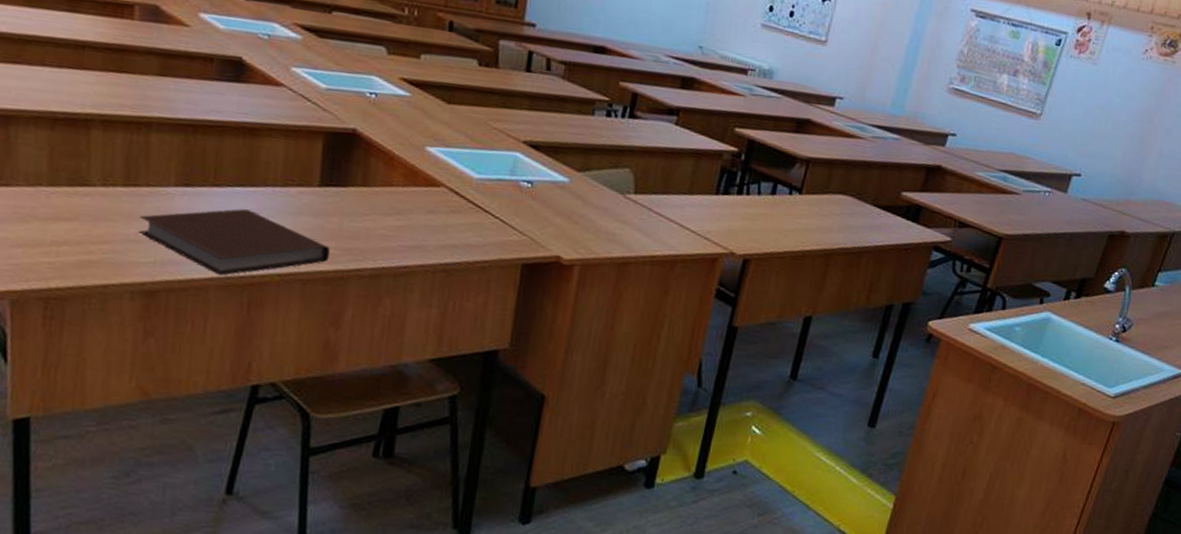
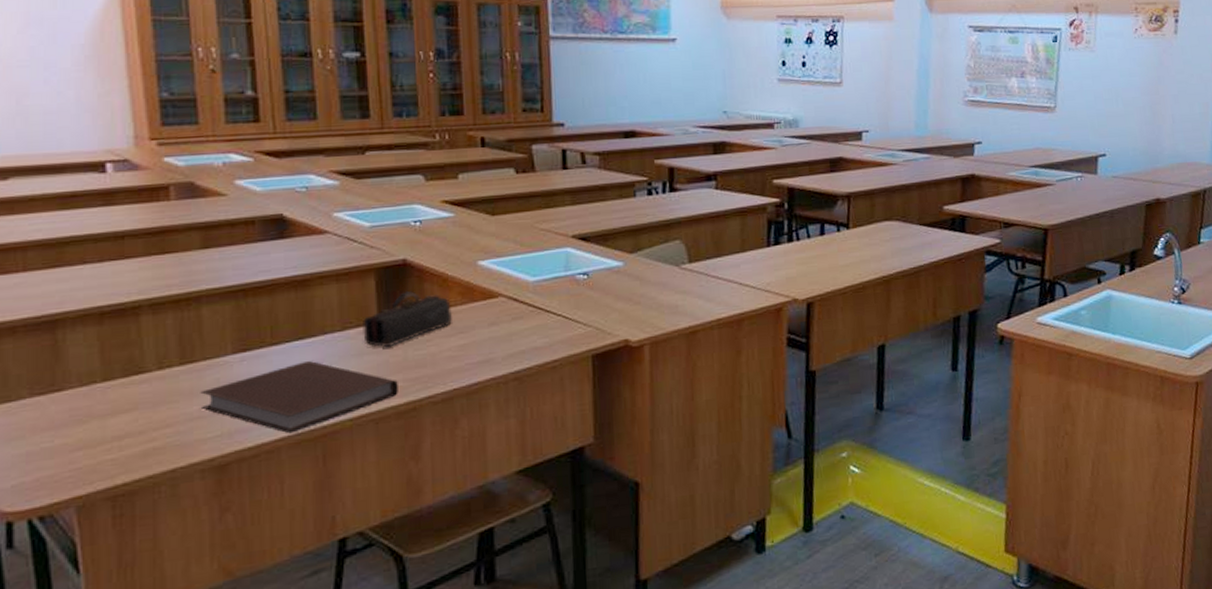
pencil case: none [302,161,394,213] -> present [363,291,453,348]

